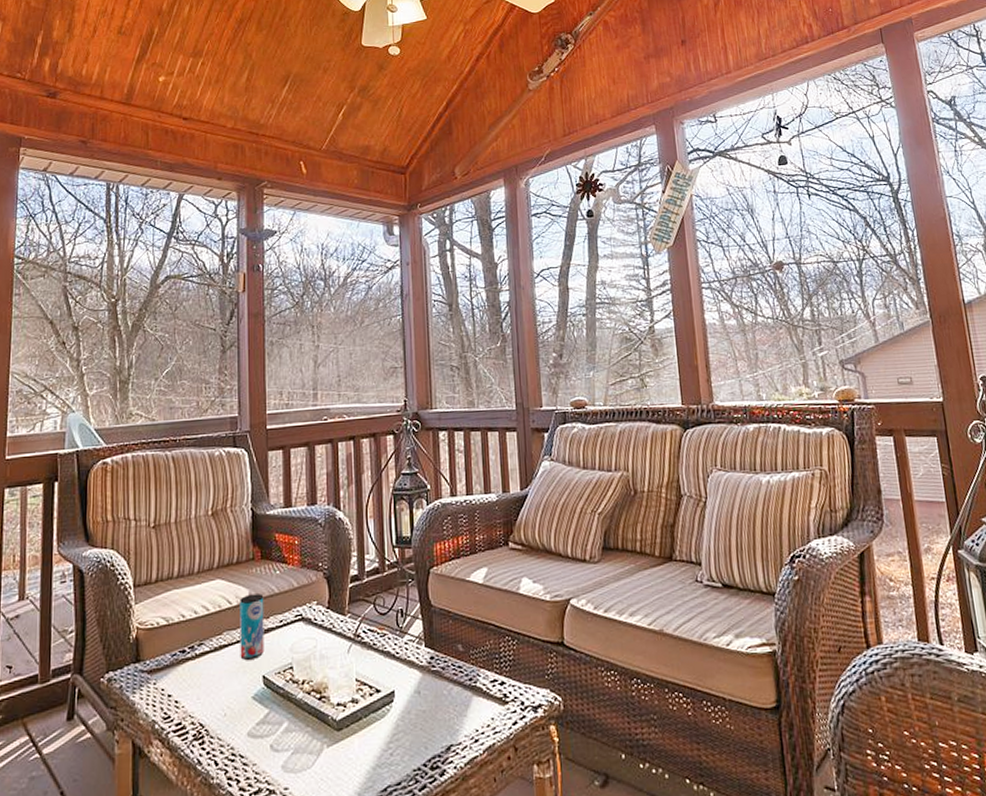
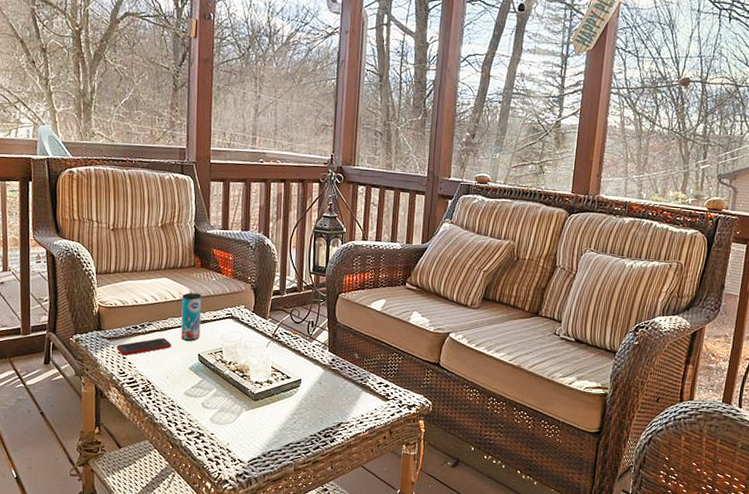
cell phone: none [159,660,229,693] -> present [116,338,171,356]

